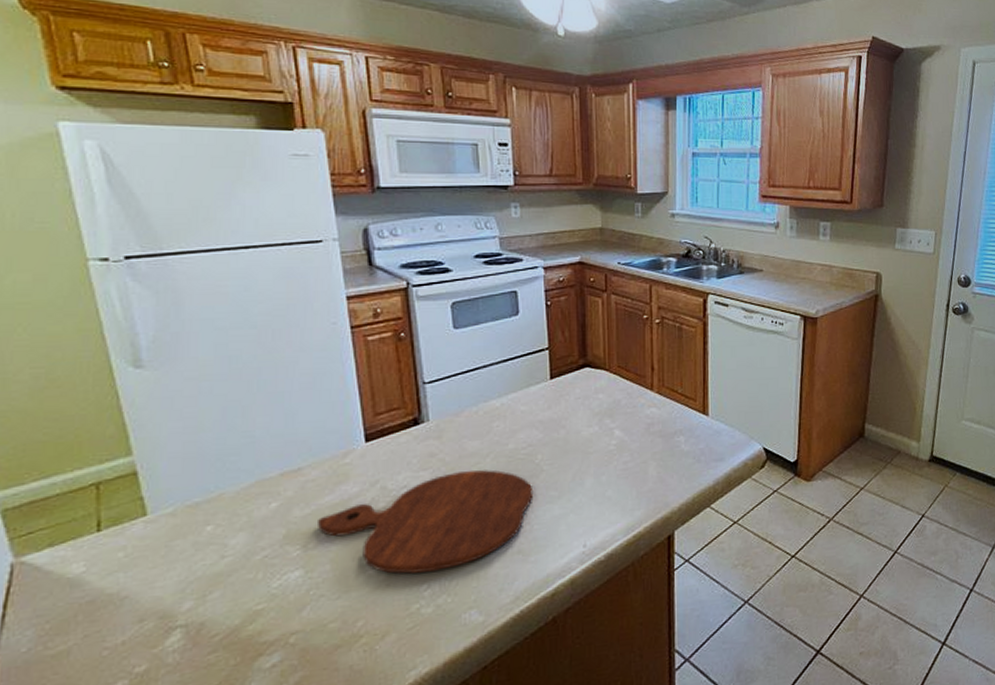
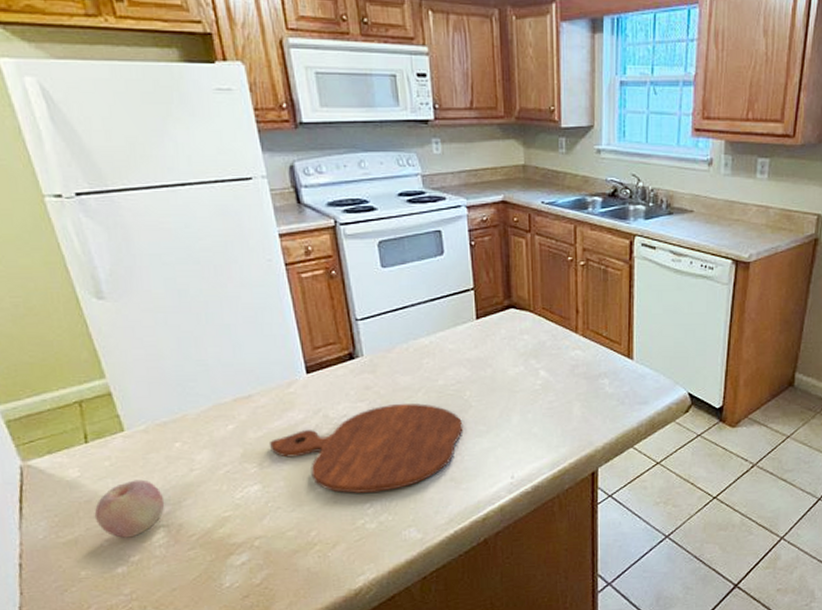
fruit: none [96,571,186,645] -> present [94,479,165,538]

